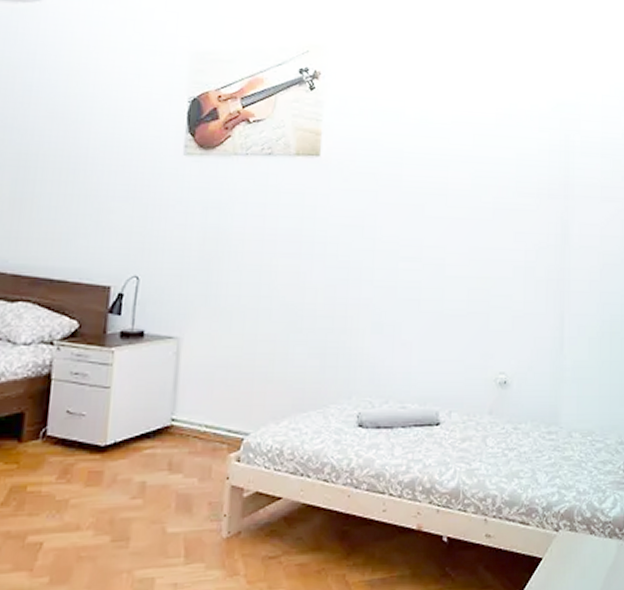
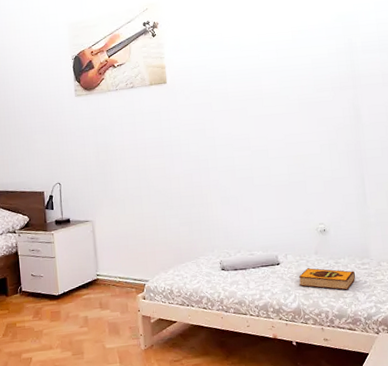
hardback book: none [462,433,538,468] -> present [298,268,356,290]

